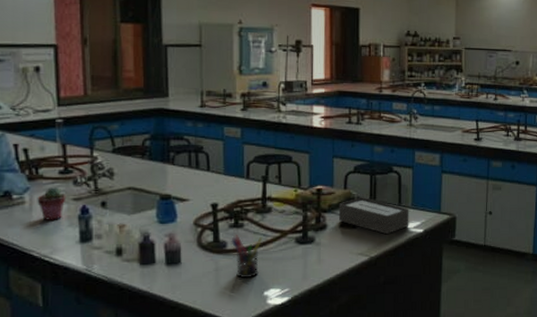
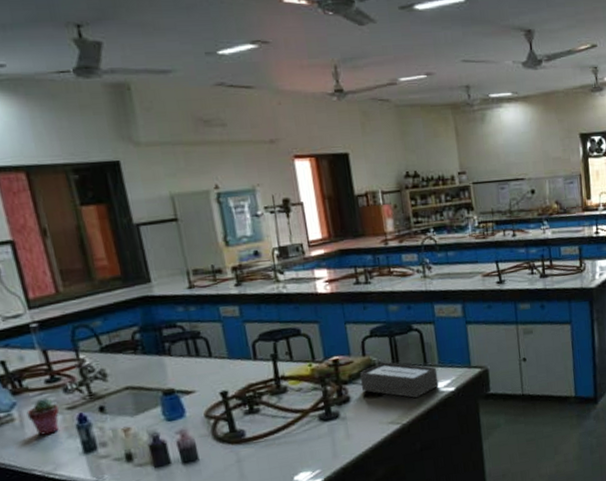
pen holder: present [231,235,263,278] -> none [249,419,285,466]

